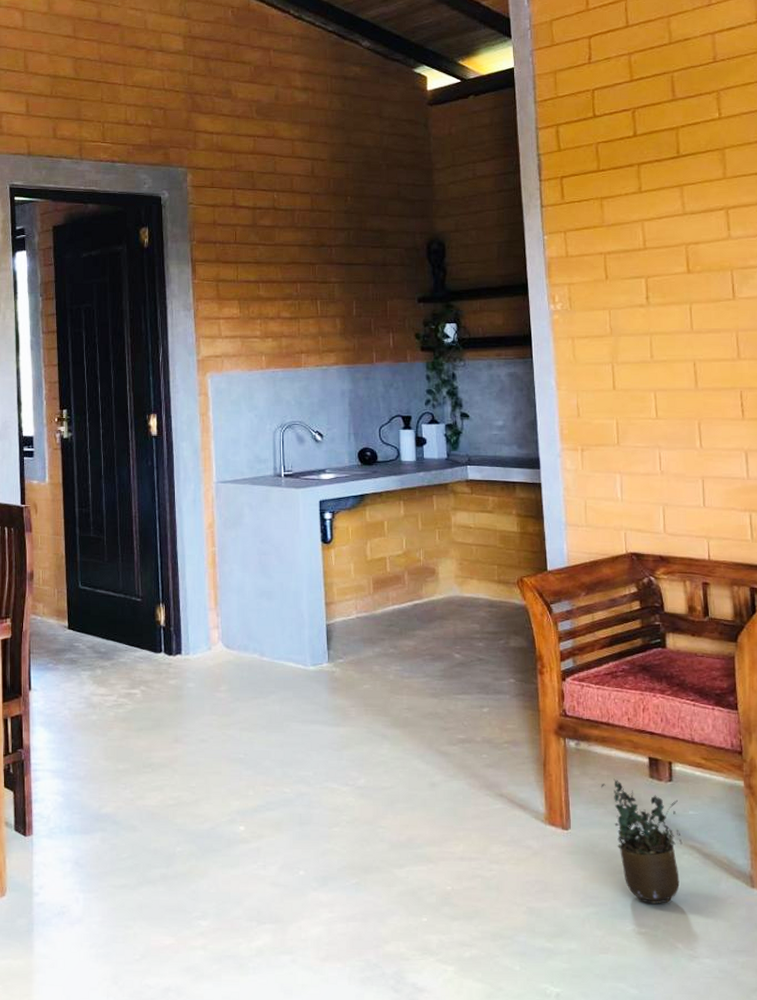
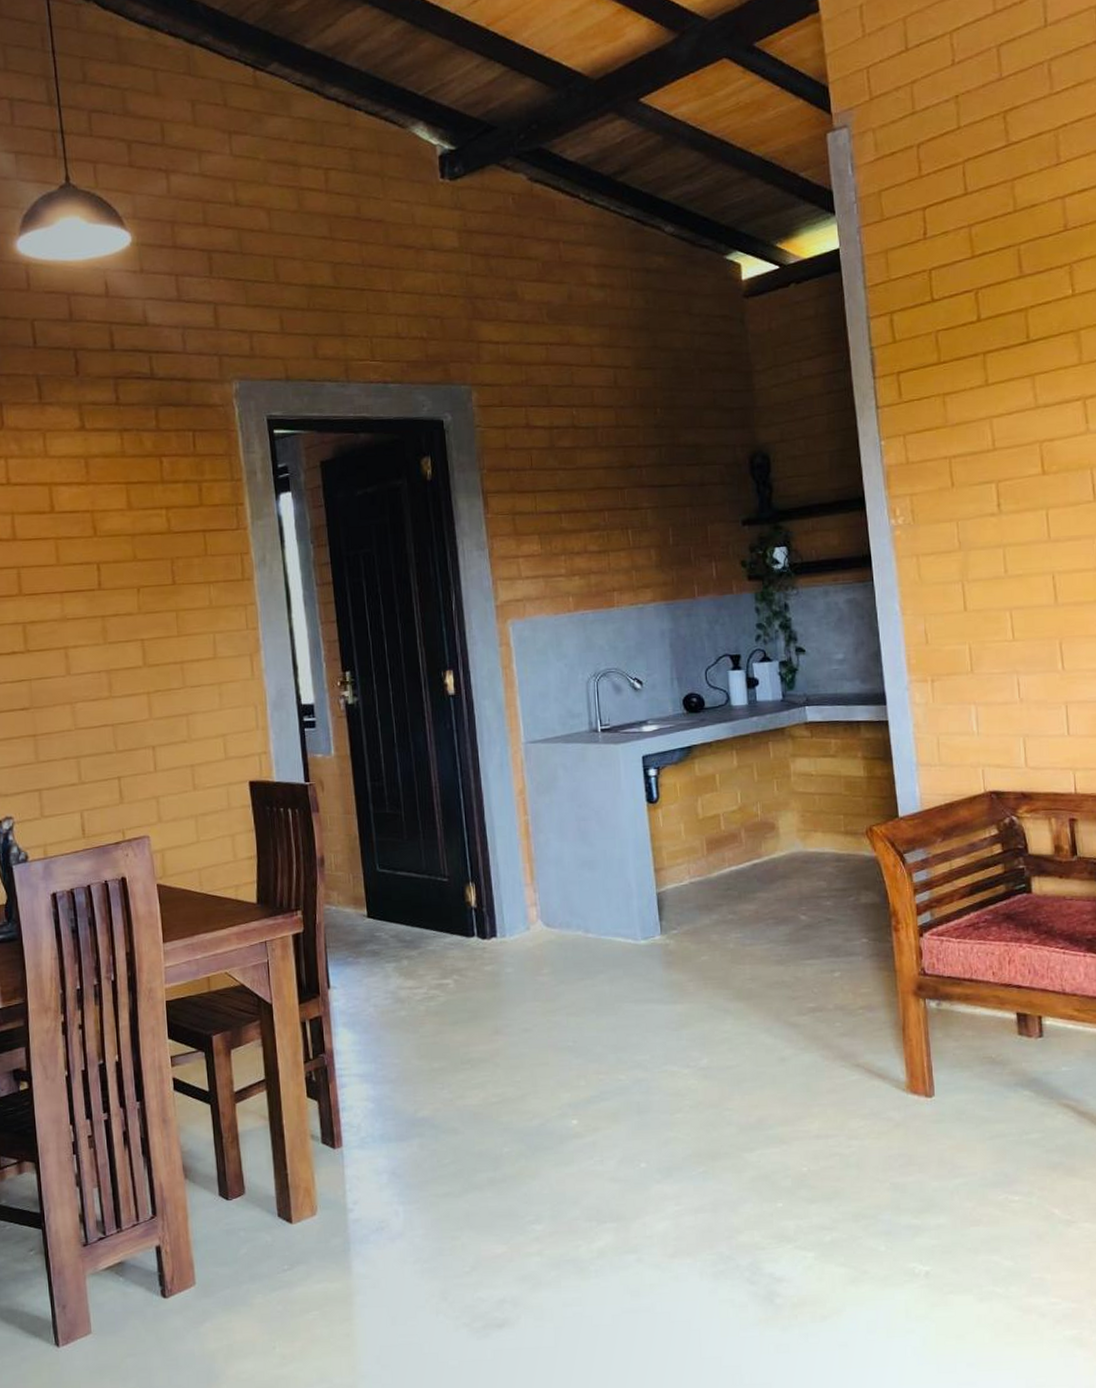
potted plant: present [601,778,683,904] -> none [966,1038,1056,1169]

